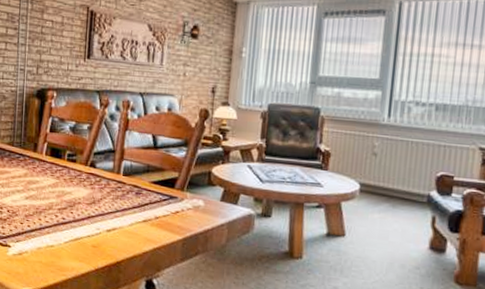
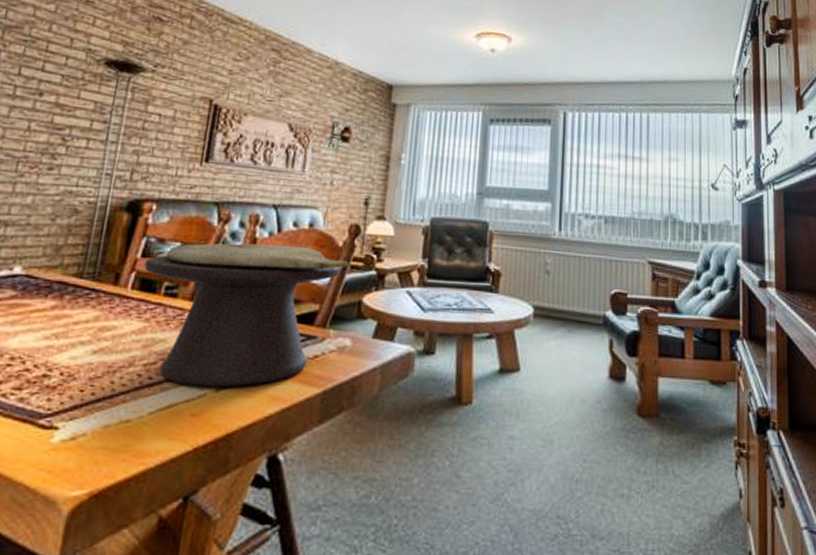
decorative bowl: none [53,122,201,230] -> present [144,243,349,388]

